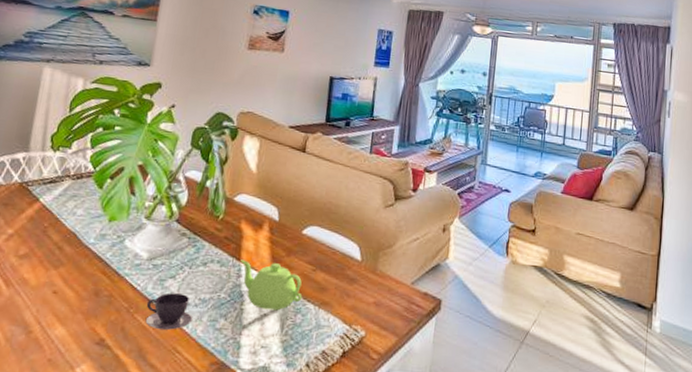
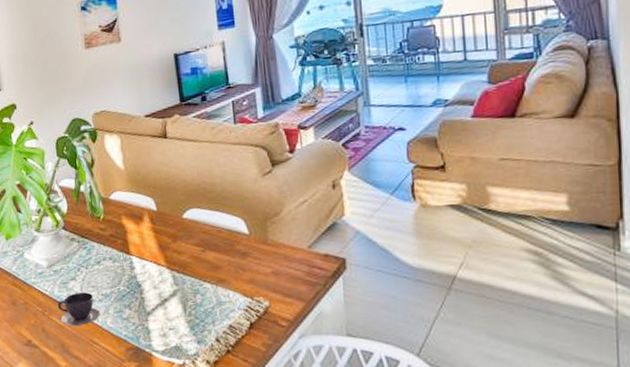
teapot: present [240,259,303,311] -> none [130,251,198,295]

